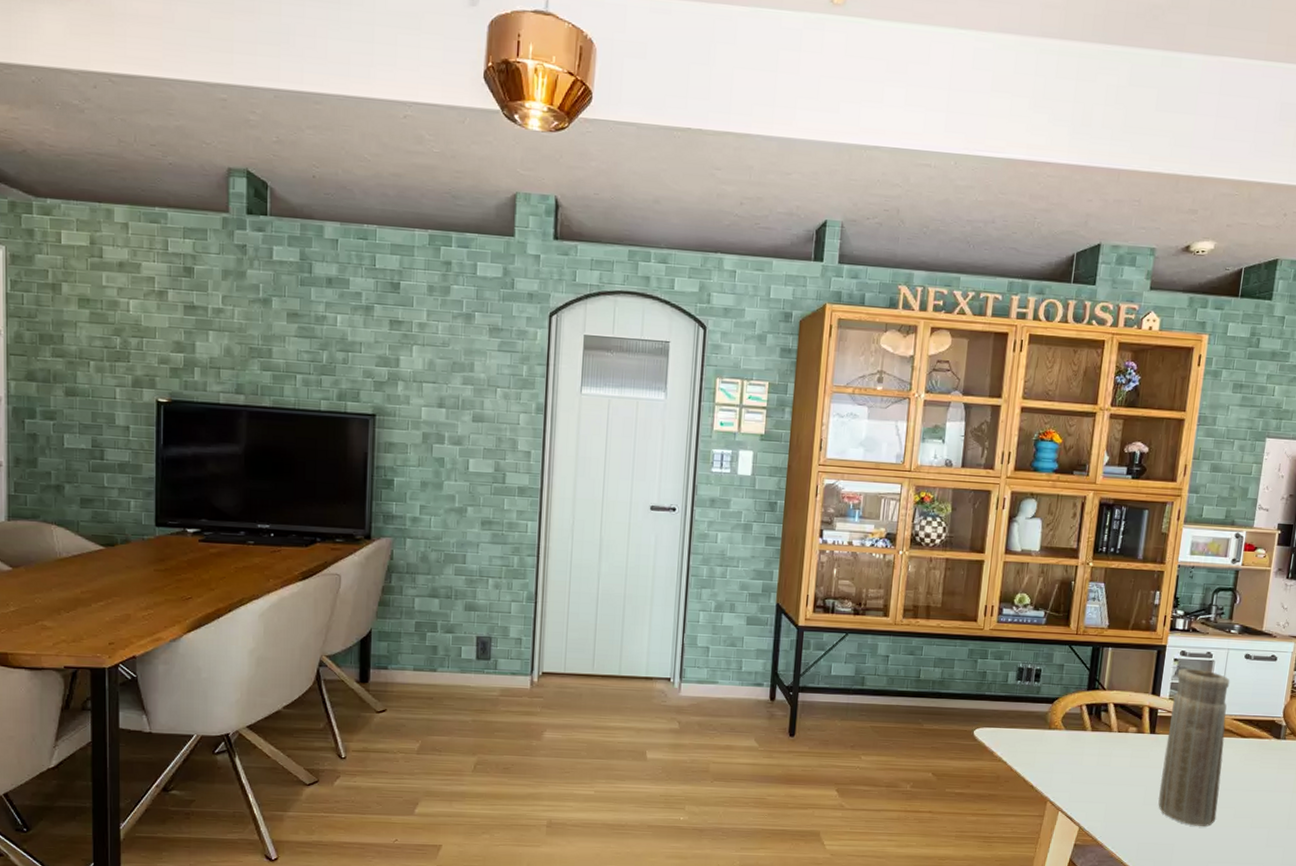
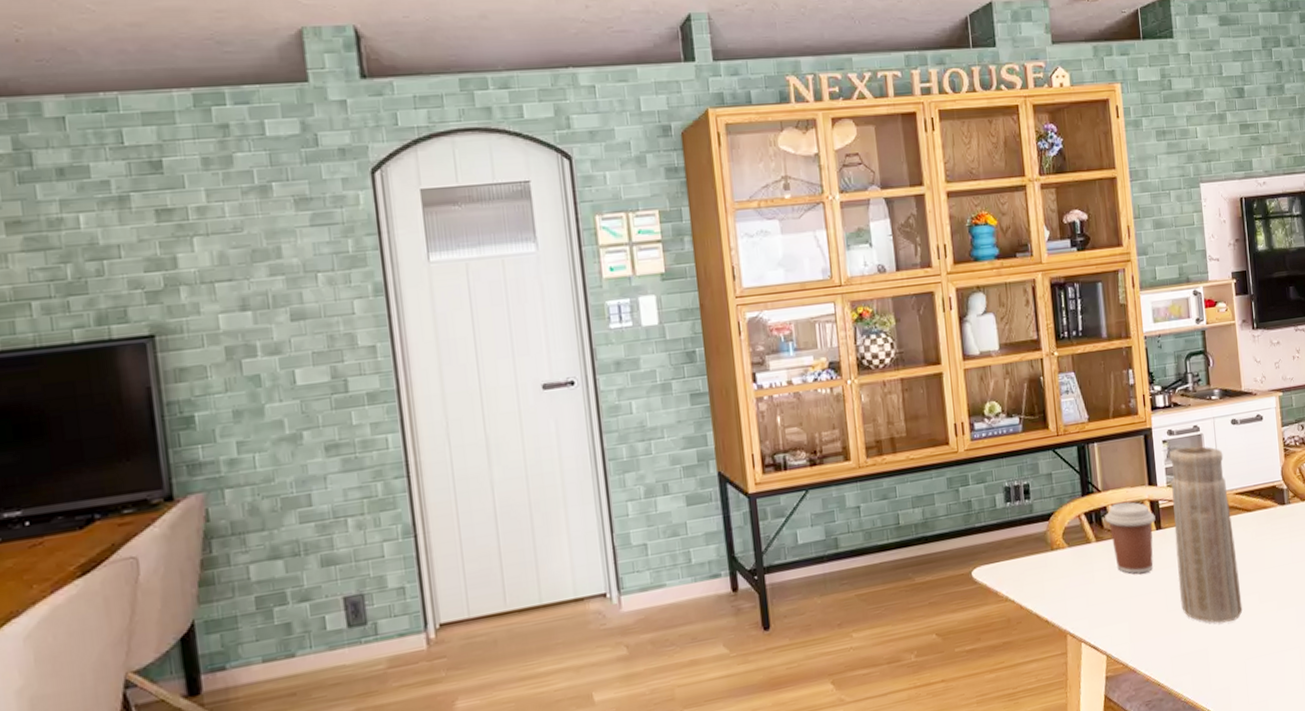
coffee cup: none [1104,703,1152,767] -> present [1105,502,1156,574]

